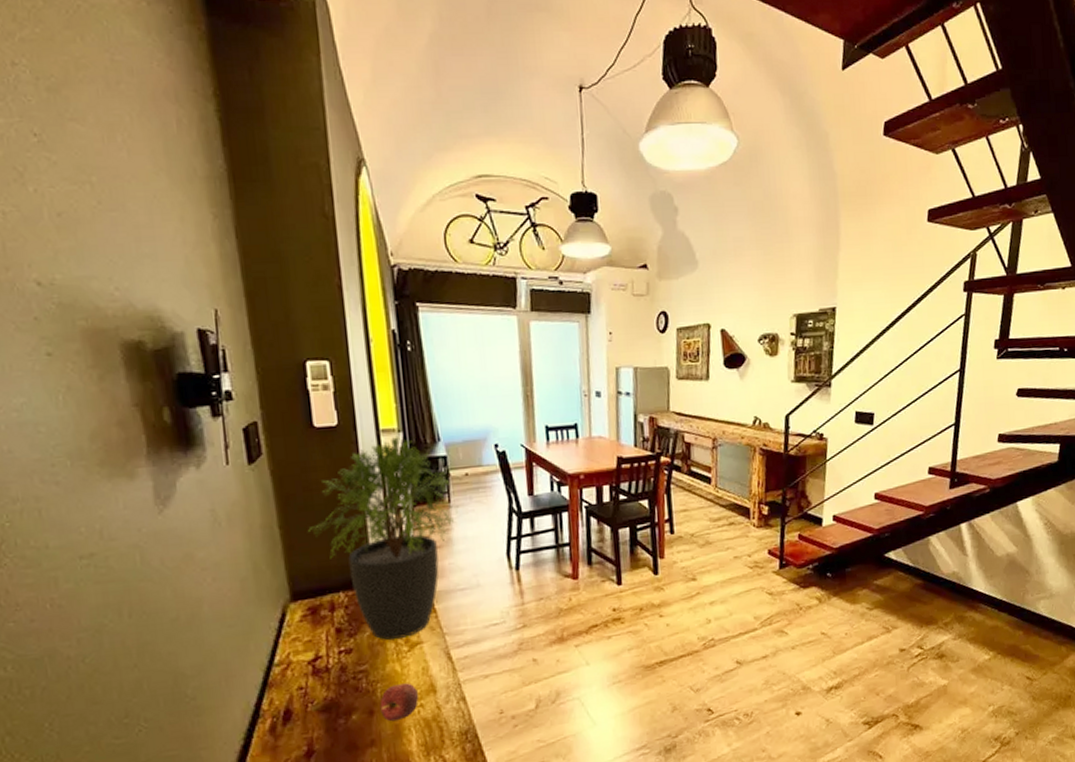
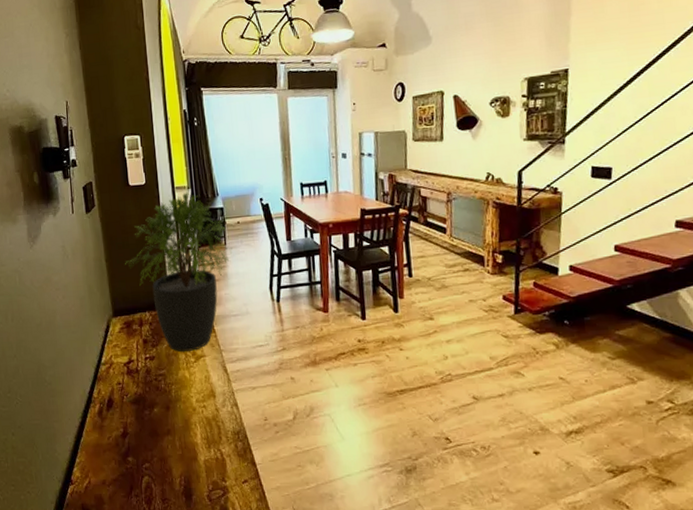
apple: present [379,683,419,722] -> none [174,387,203,417]

